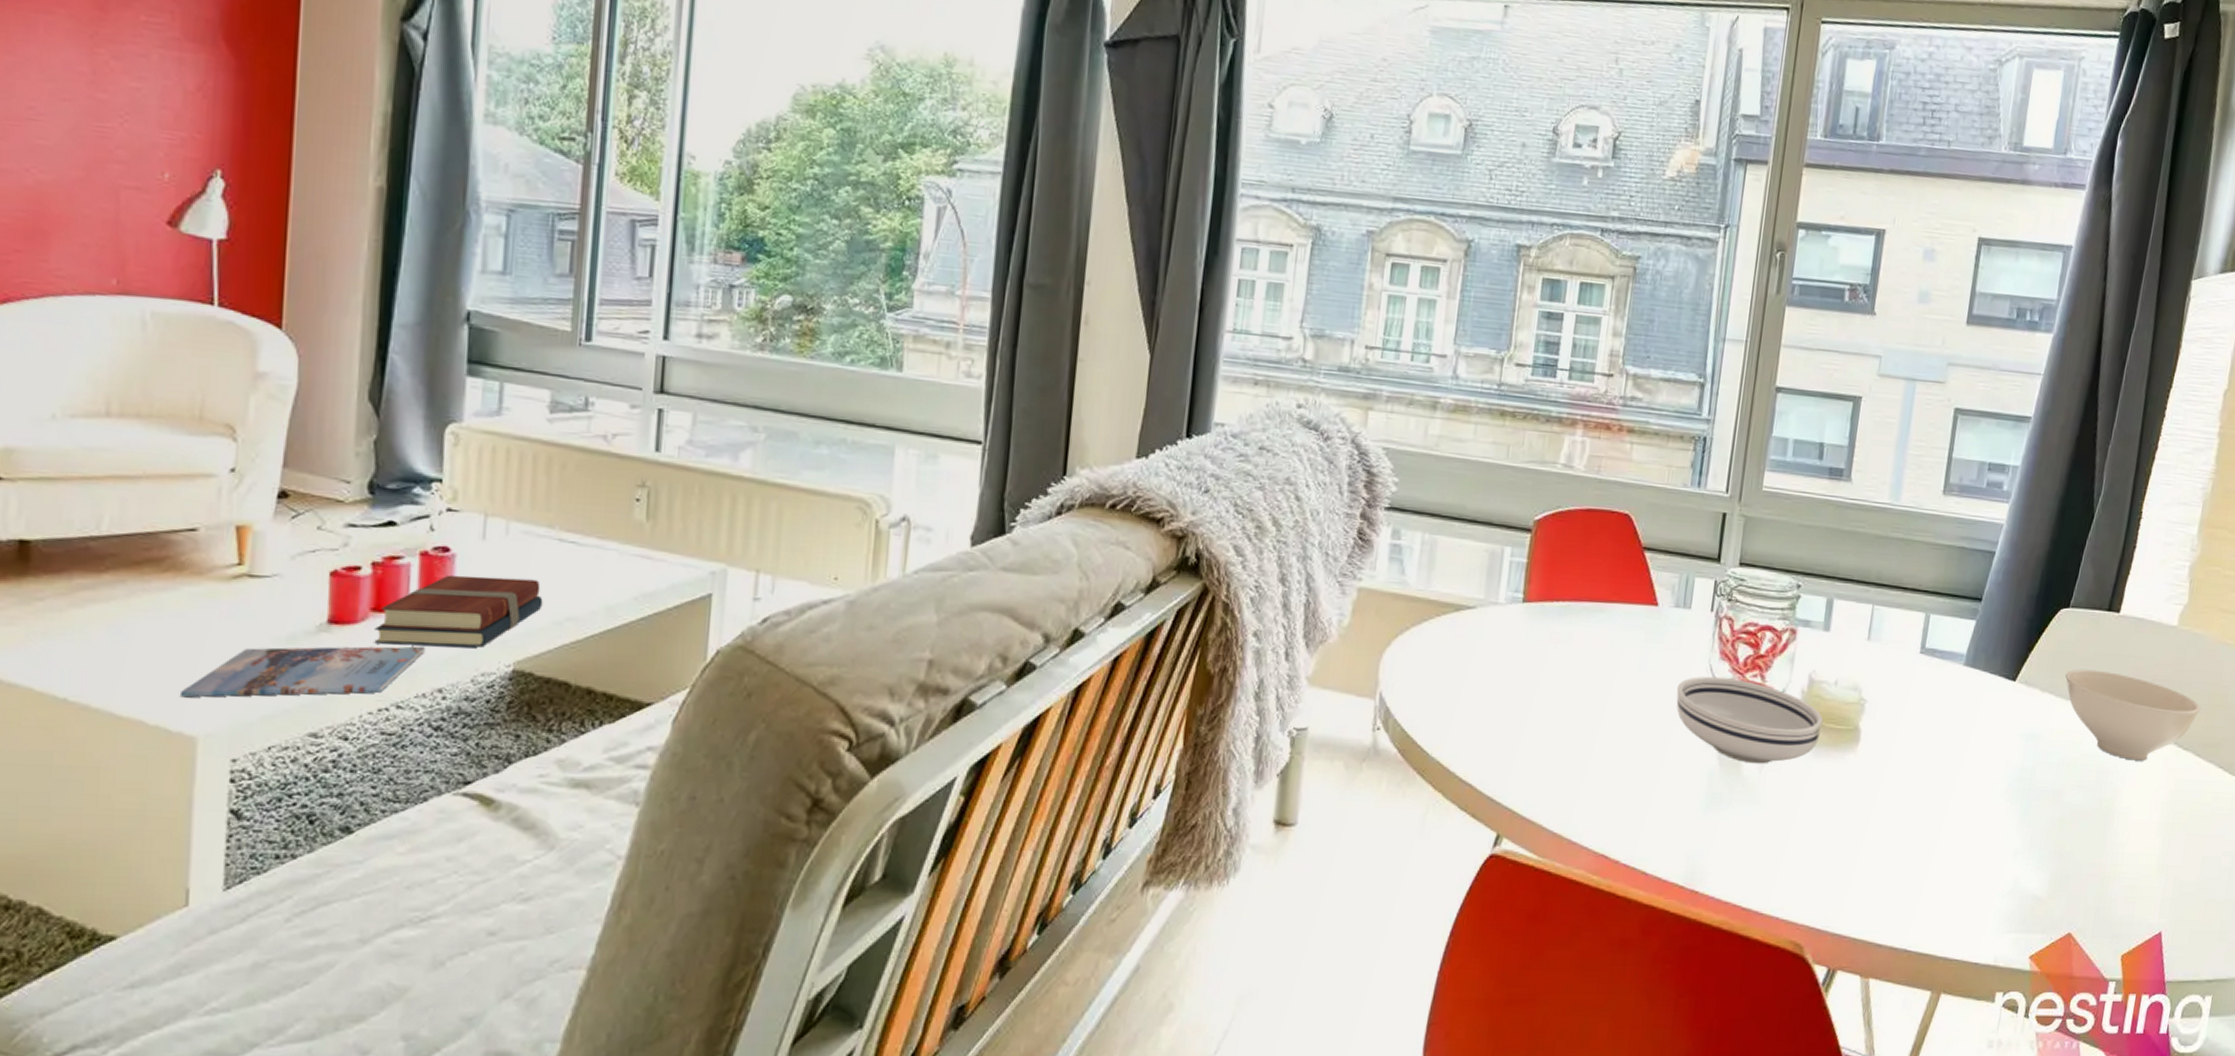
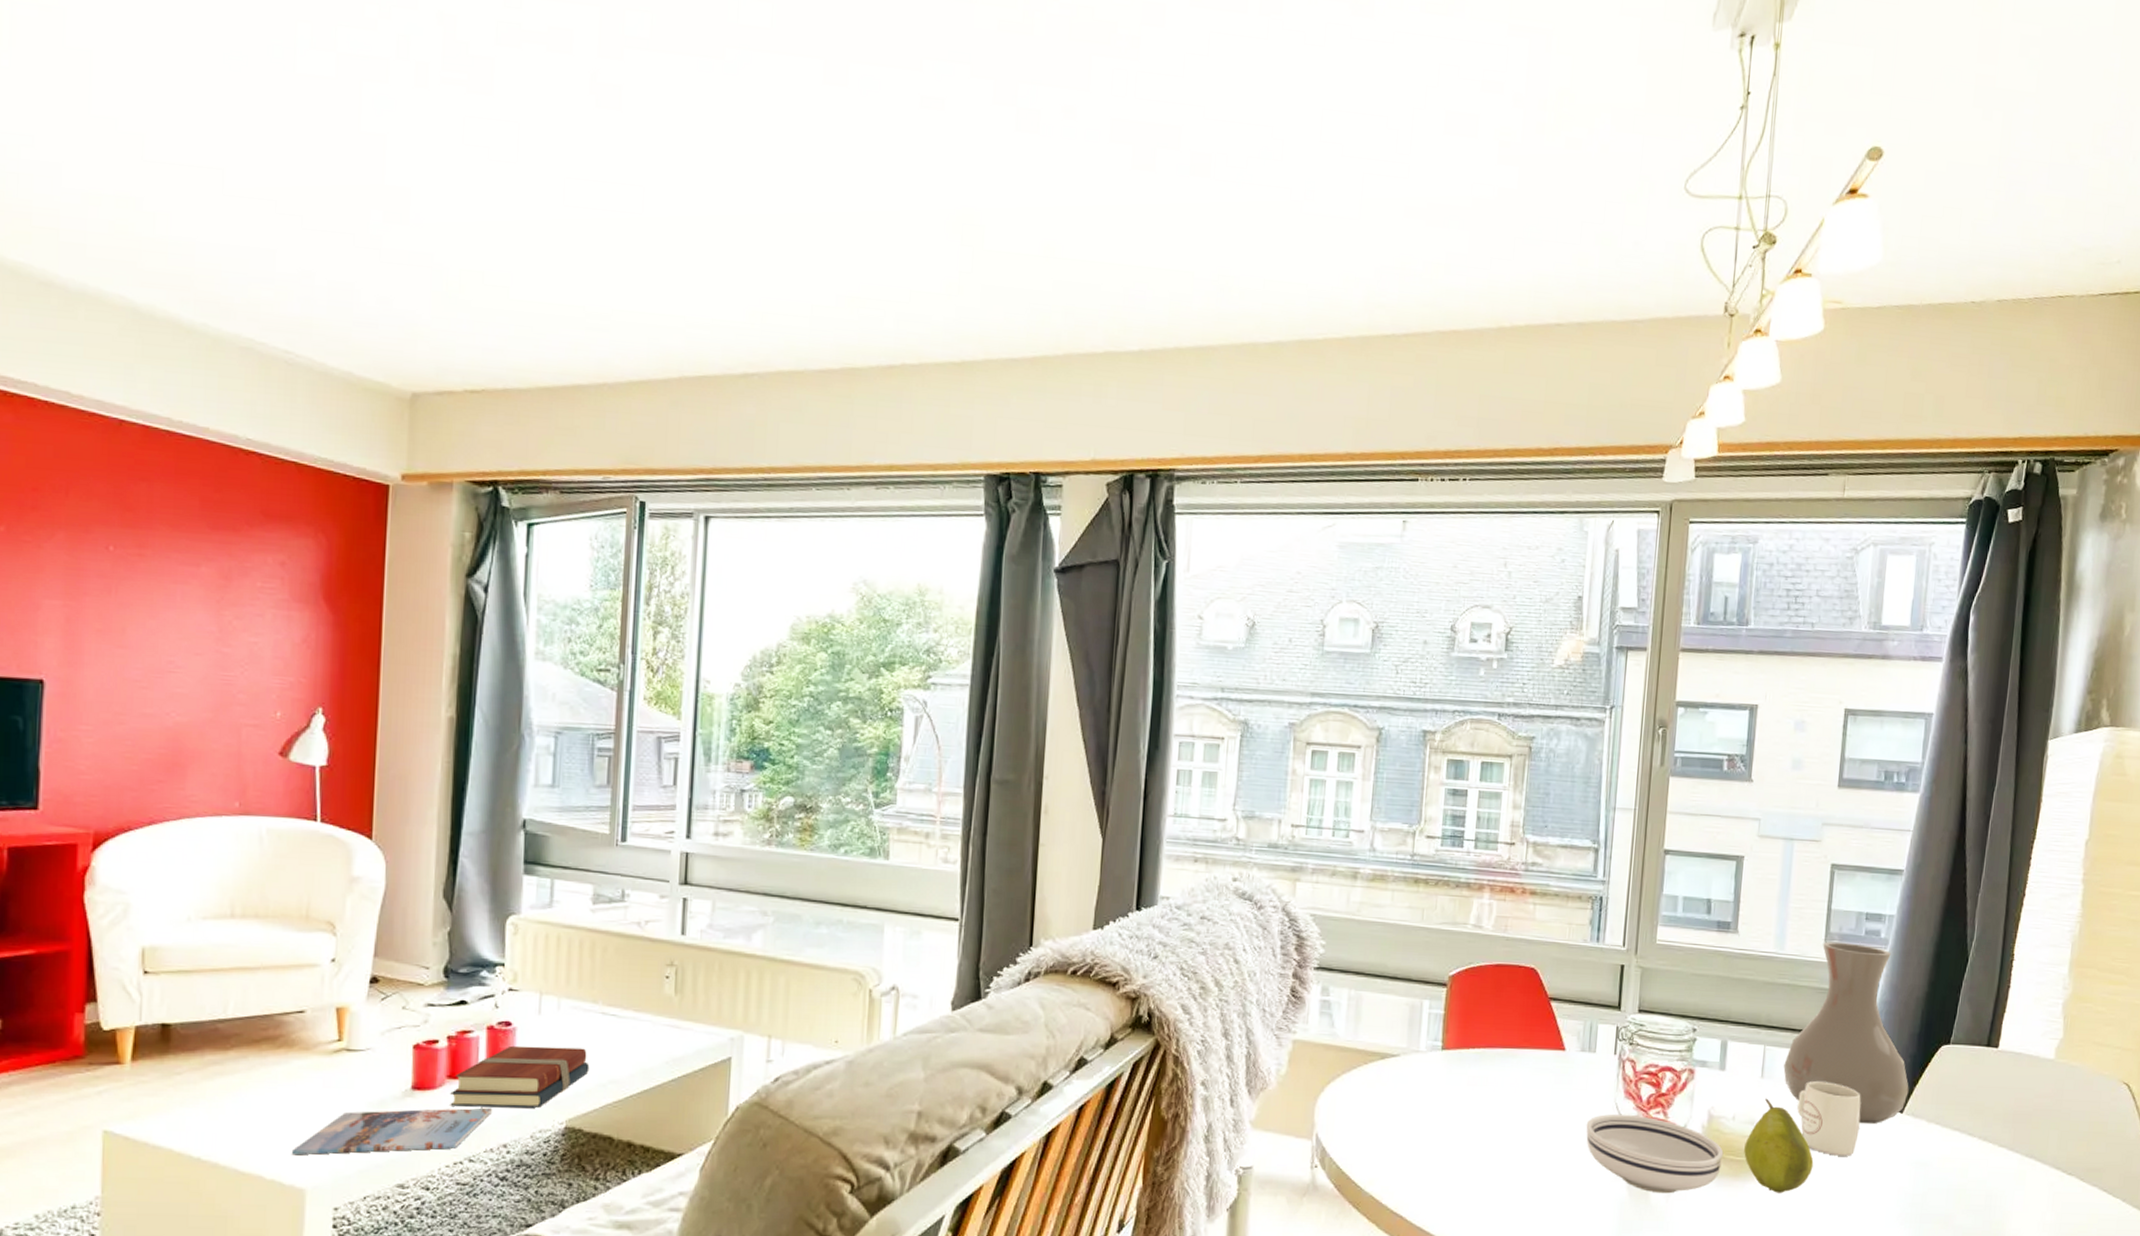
fruit: none [1845,662,1919,765] -> present [1744,1098,1814,1193]
vase: none [1892,493,2024,692] -> present [1783,941,1909,1123]
mug: none [1904,645,1973,727] -> present [1797,1081,1861,1156]
bowl: present [2065,669,2201,761] -> none [1950,1101,2082,1186]

